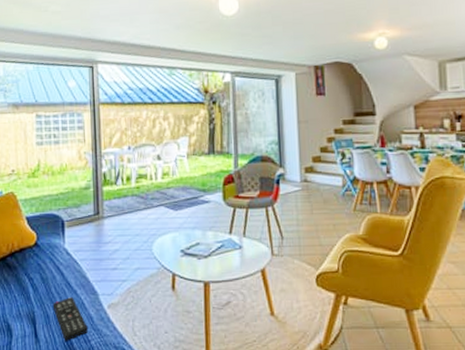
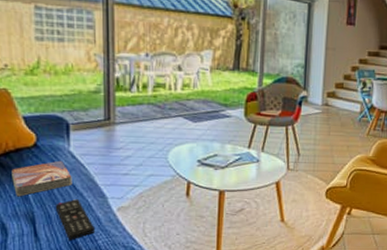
textbook: none [16,258,67,297] -> present [12,160,72,197]

